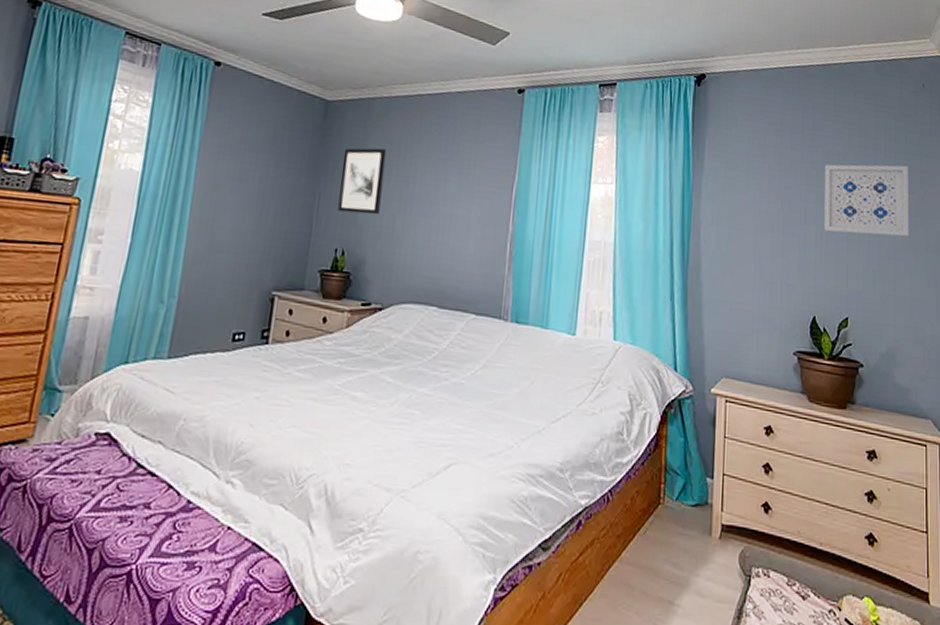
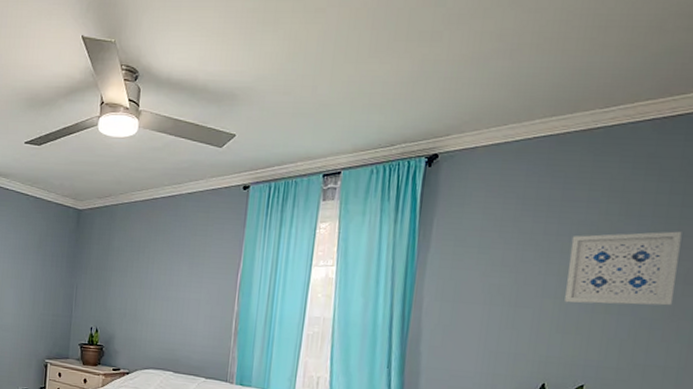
wall art: present [338,148,387,215] -> none [91,246,129,300]

